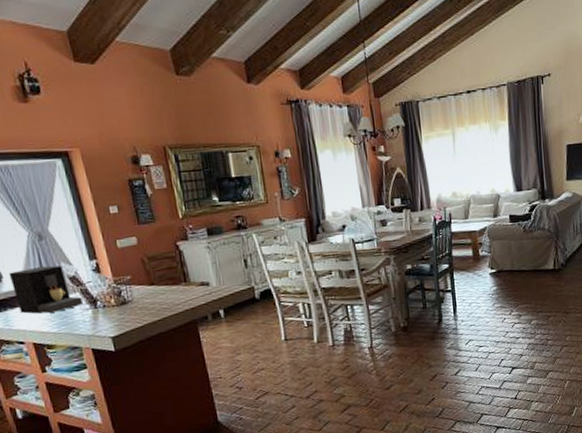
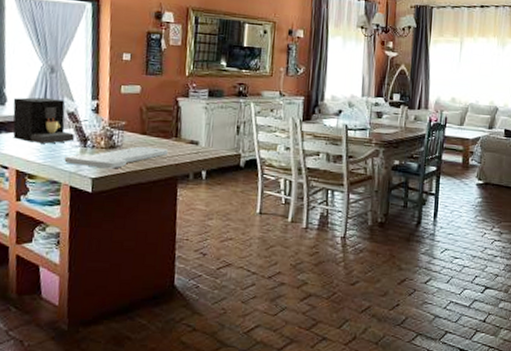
cutting board: none [78,295,182,327] -> present [64,146,169,169]

